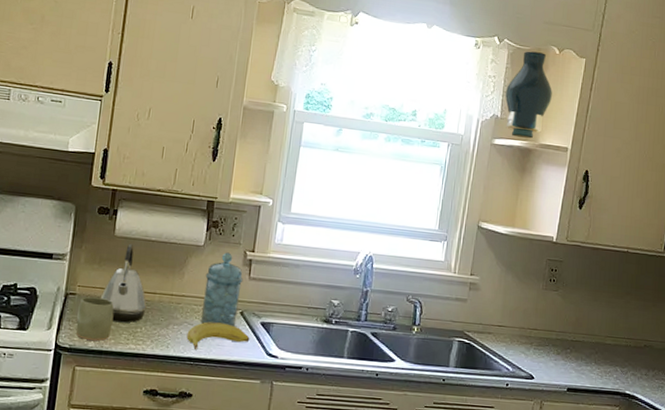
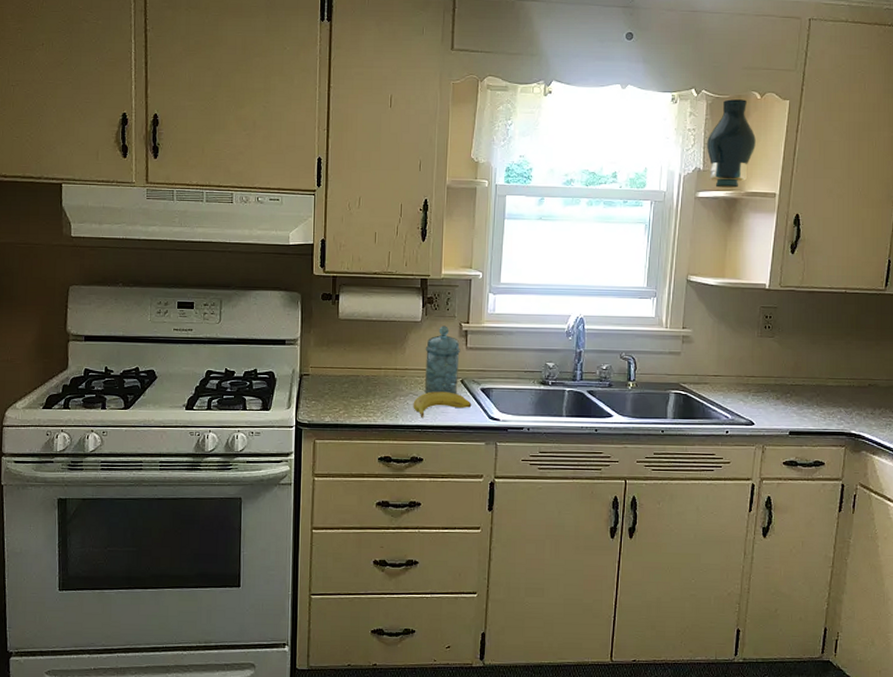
mug: present [75,296,115,341] -> none [311,375,345,415]
kettle: present [100,243,147,323] -> none [331,325,374,398]

